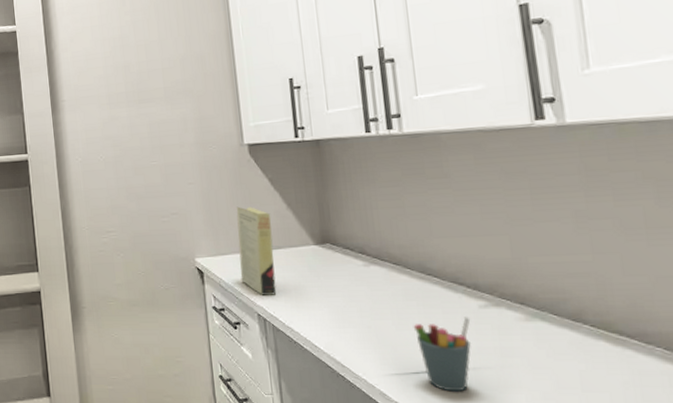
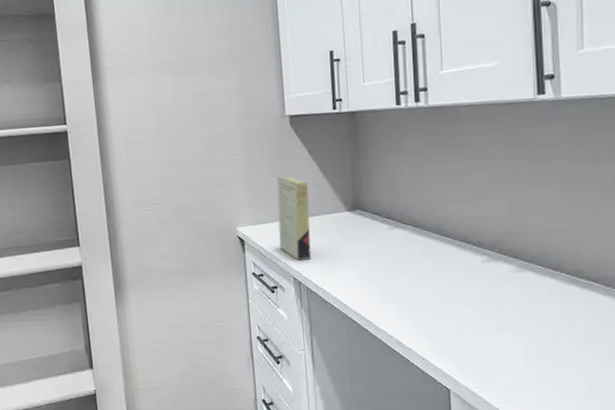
pen holder: present [413,315,471,392] -> none [427,270,474,337]

